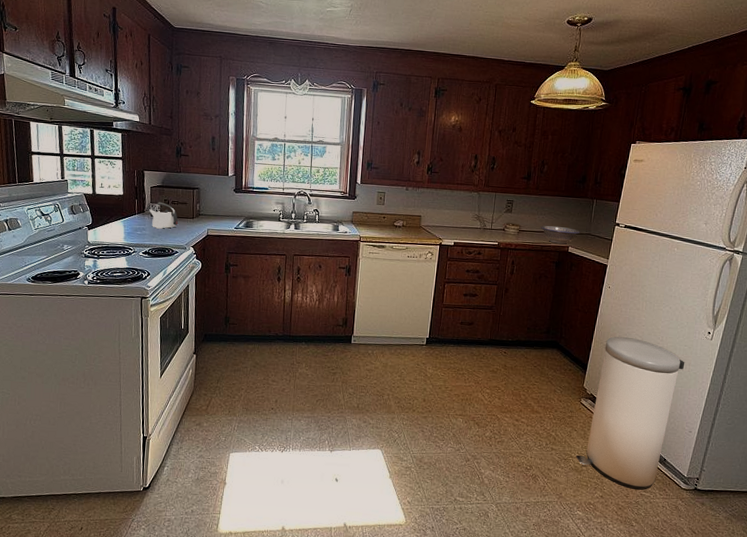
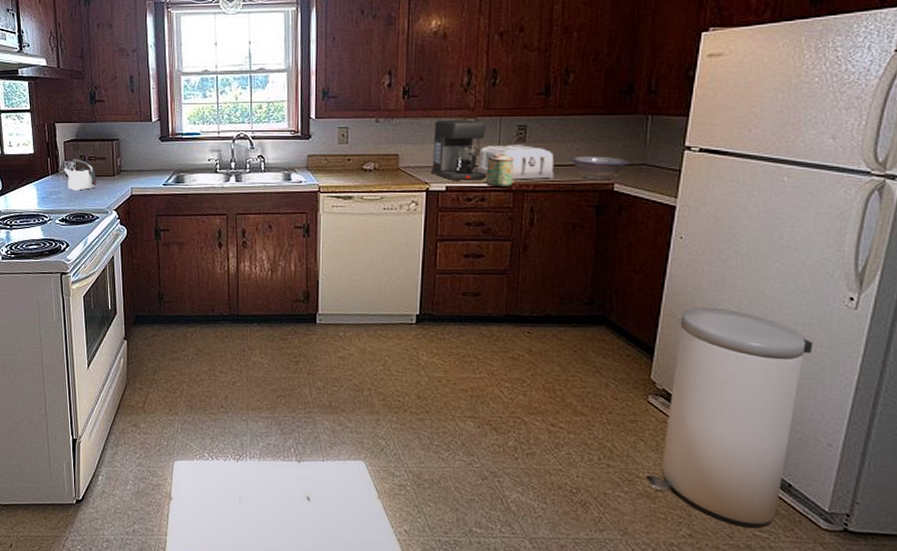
coffee maker: none [444,192,485,239] -> present [431,119,486,180]
toaster: none [476,214,530,241] -> present [476,145,554,180]
canister: none [482,219,504,245] -> present [486,153,515,187]

